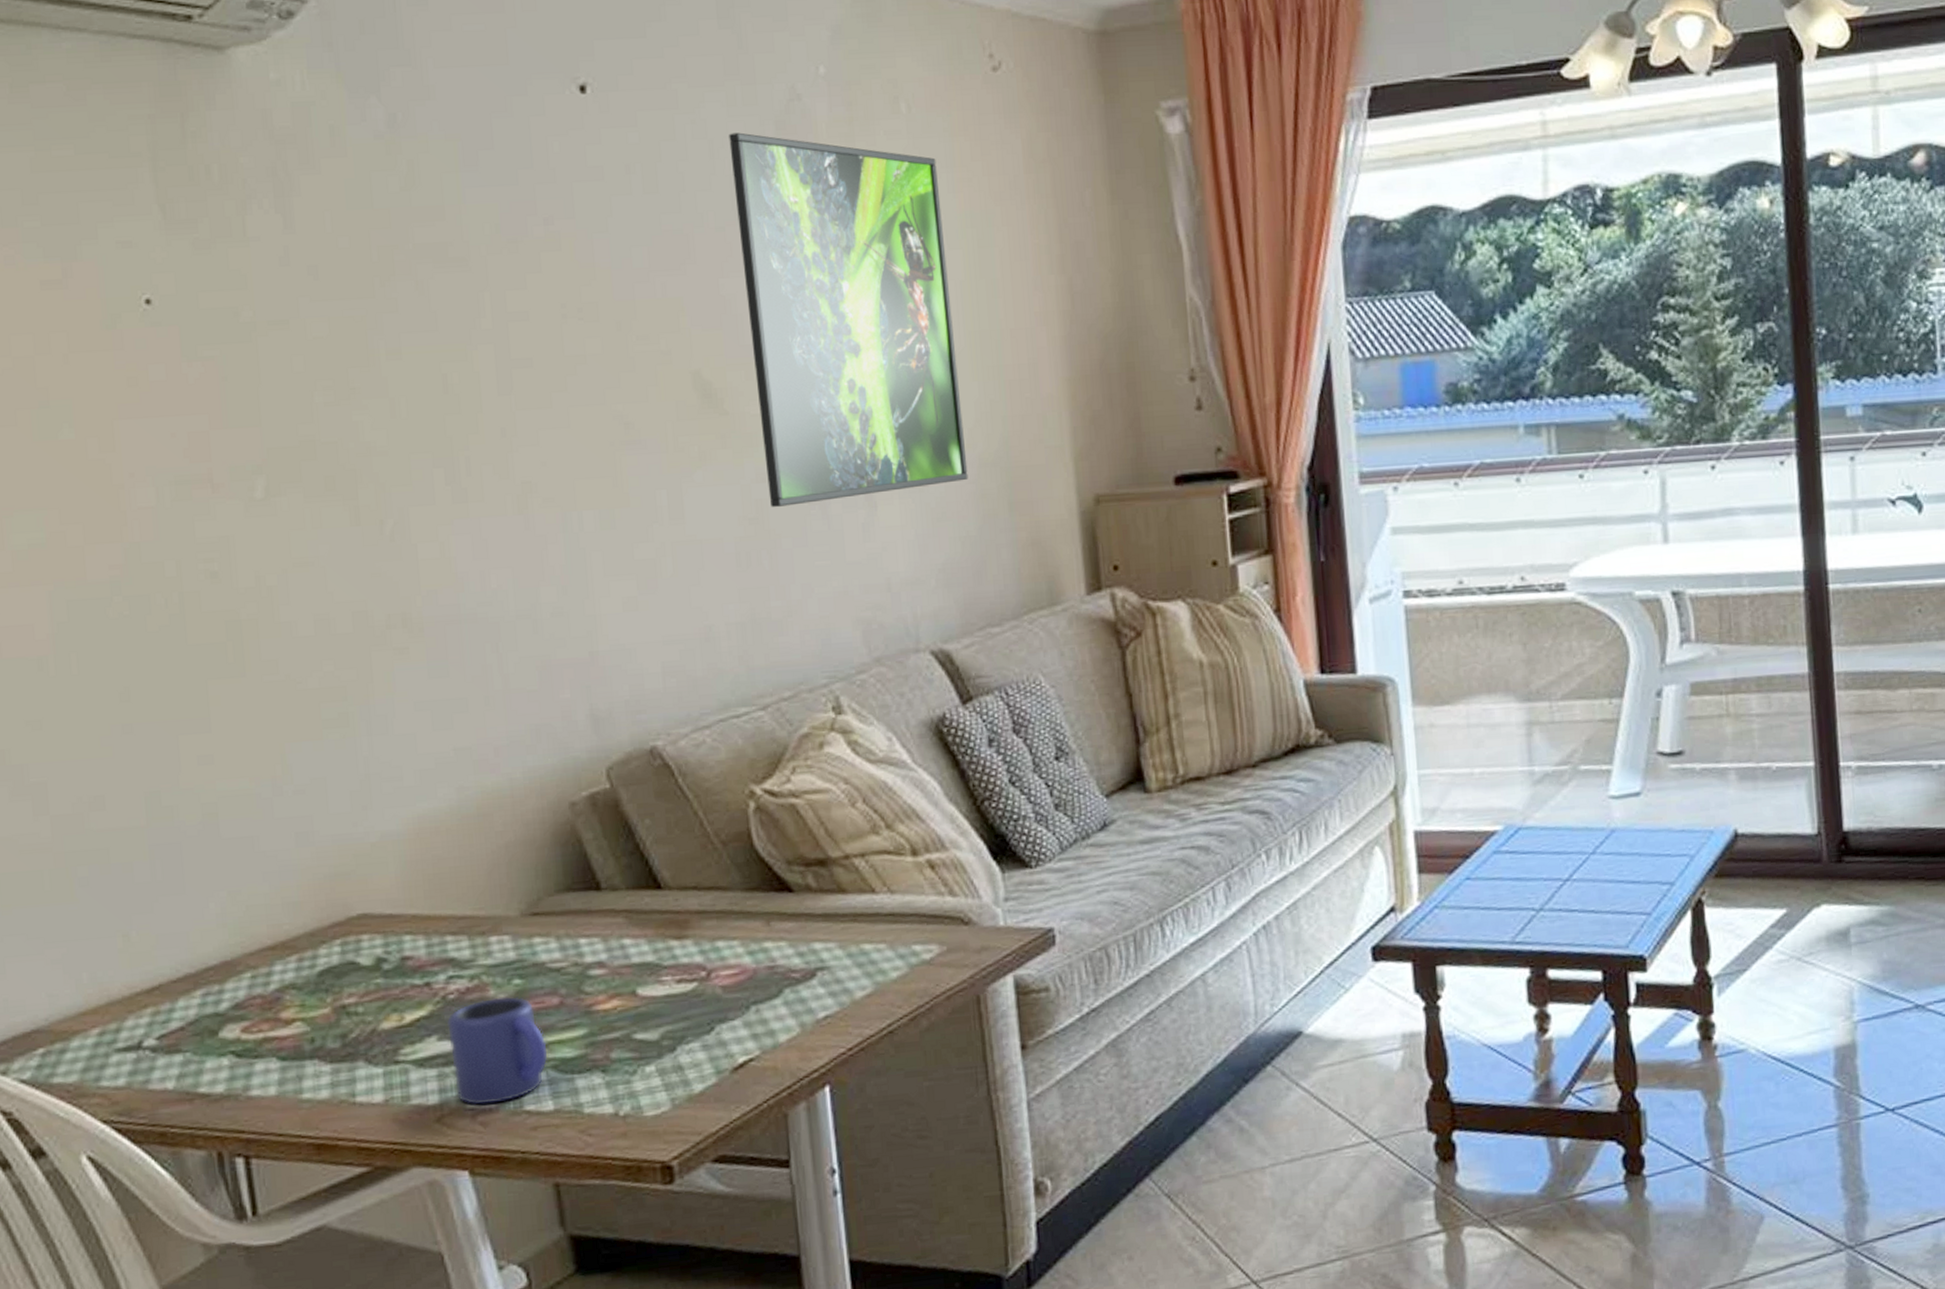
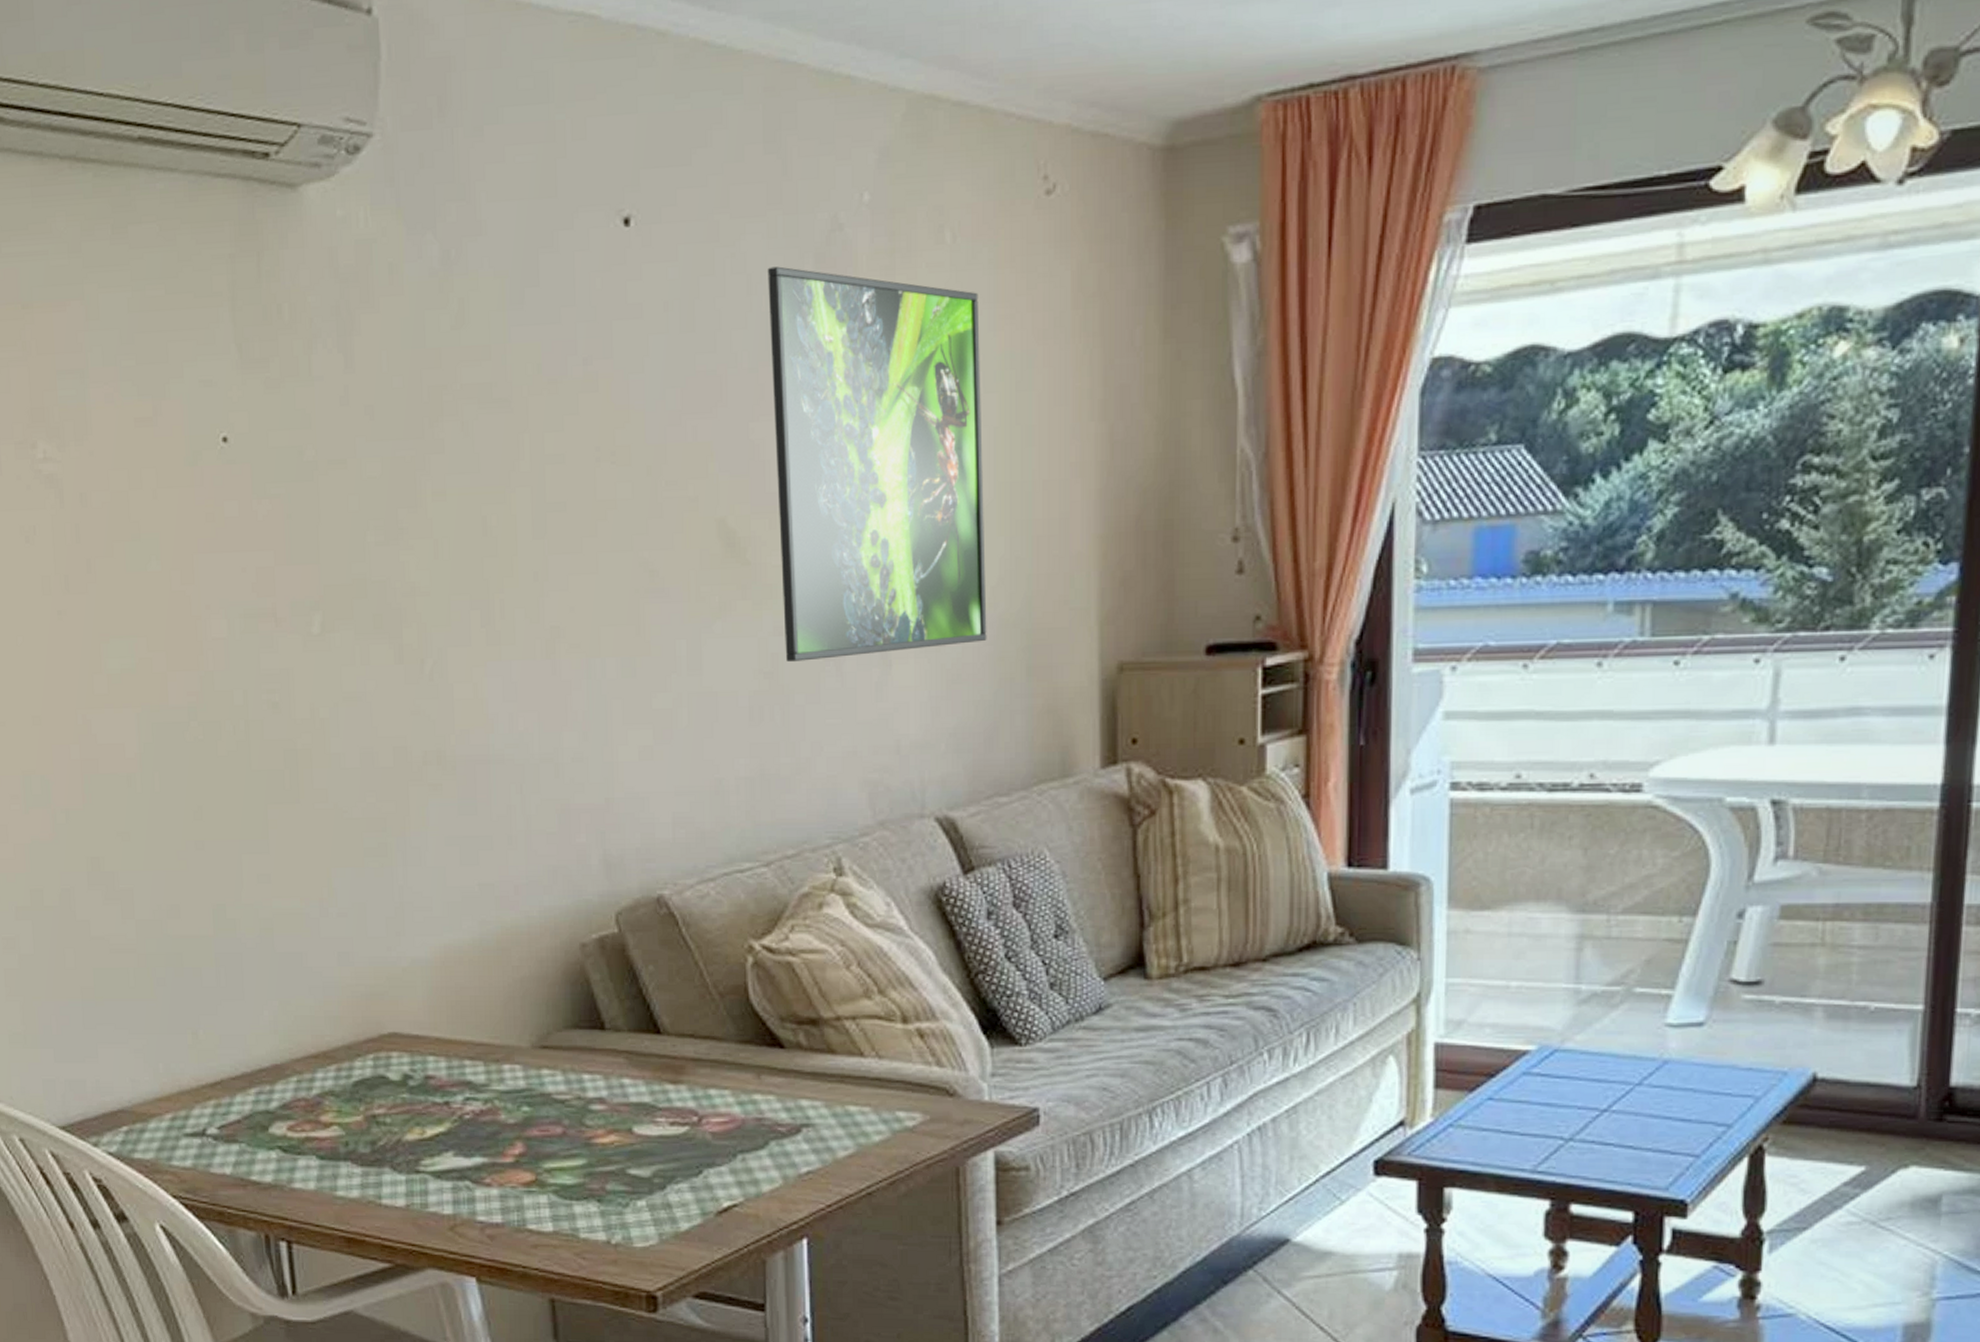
mug: present [447,996,547,1105] -> none [463,1123,550,1219]

